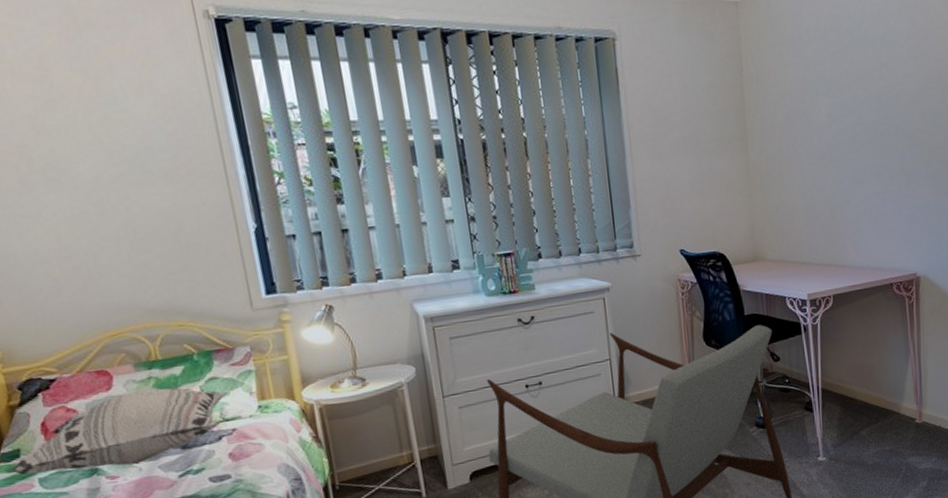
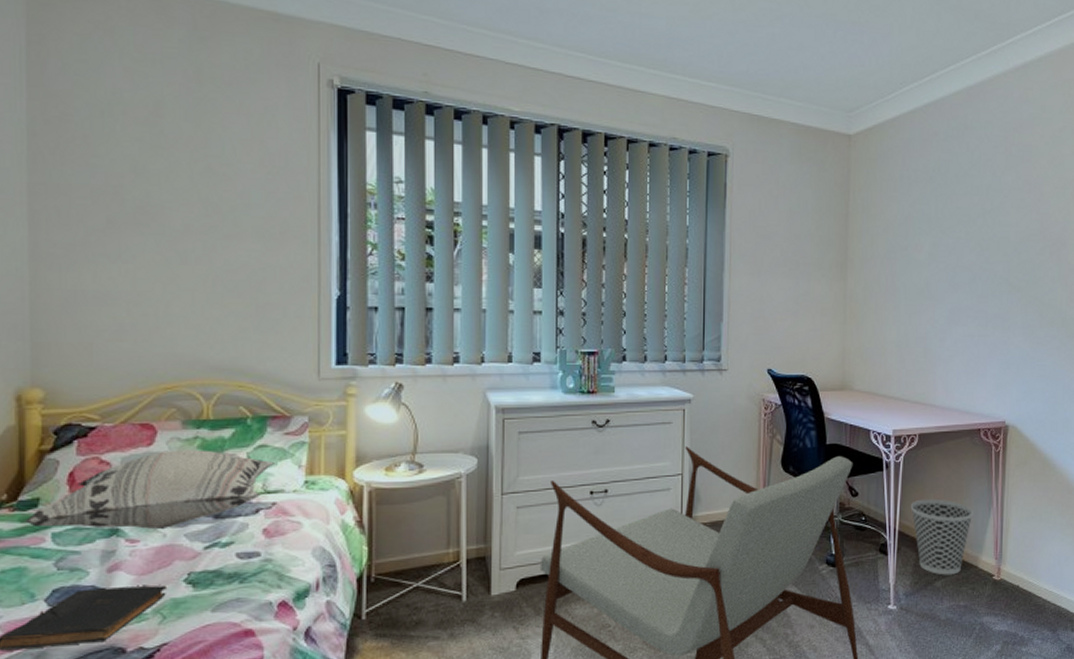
wastebasket: none [831,354,892,425] -> present [910,498,974,575]

